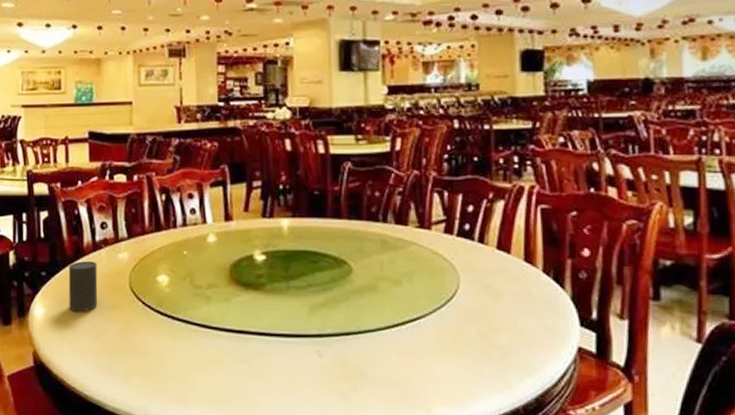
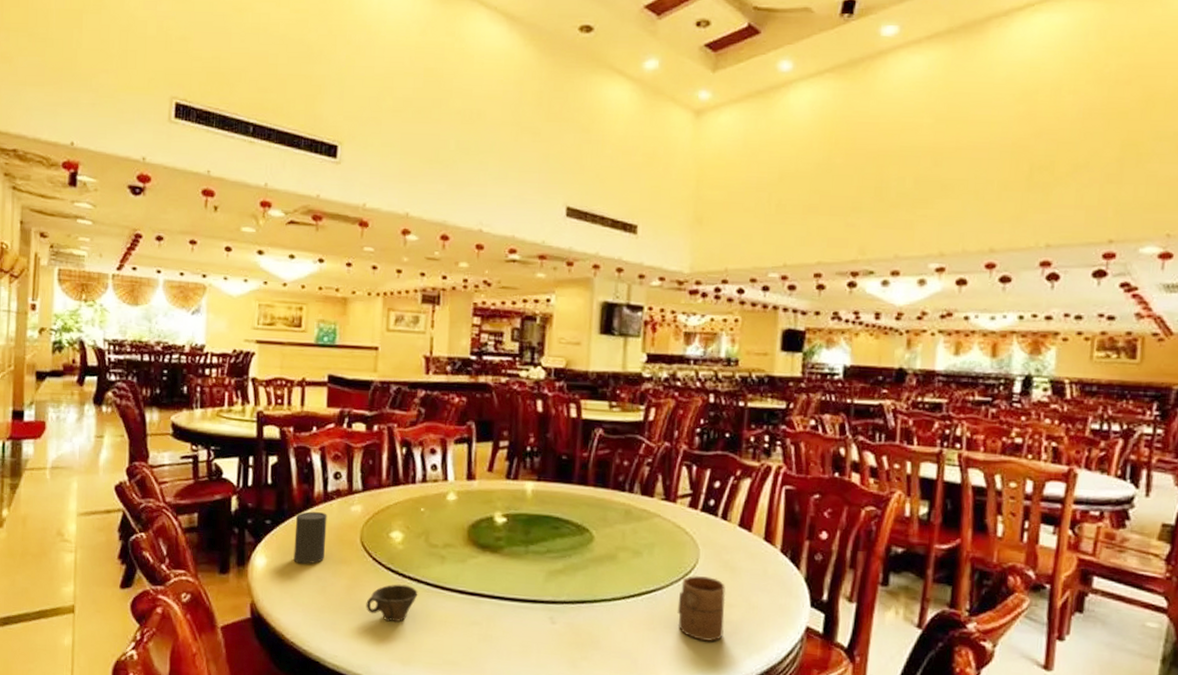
cup: none [139,326,188,363] -> present [366,584,418,622]
cup: none [443,301,493,368] -> present [677,576,726,642]

